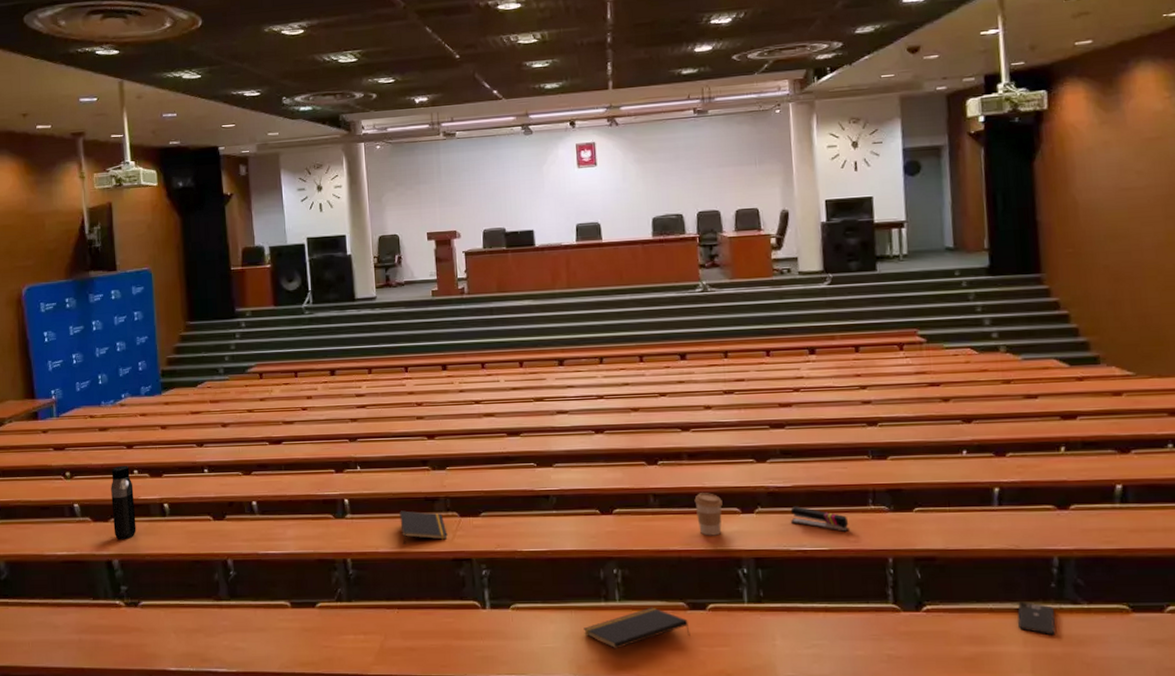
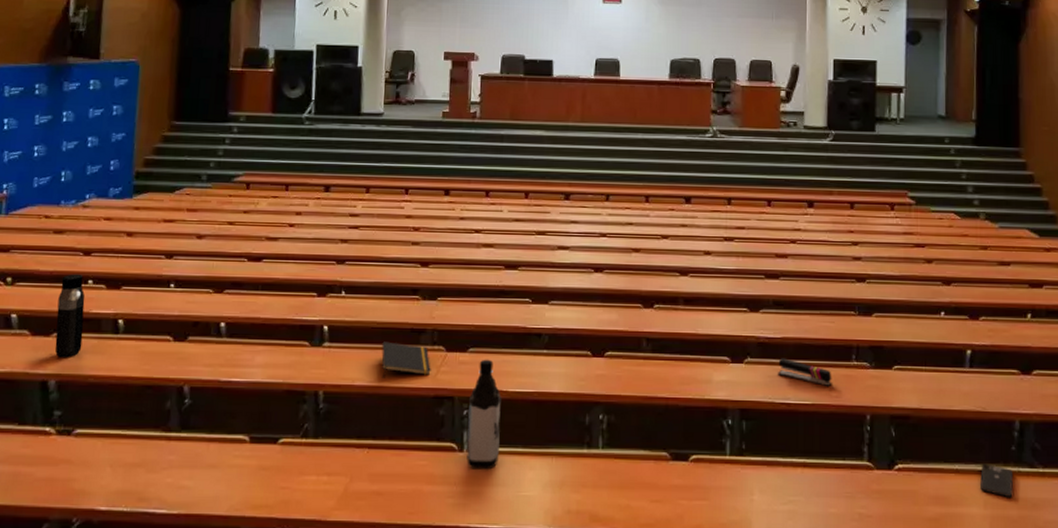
water bottle: none [485,522,520,625] -> present [466,359,501,470]
notepad: present [584,607,690,649] -> none [563,456,670,500]
coffee cup: present [694,493,723,536] -> none [686,339,714,385]

